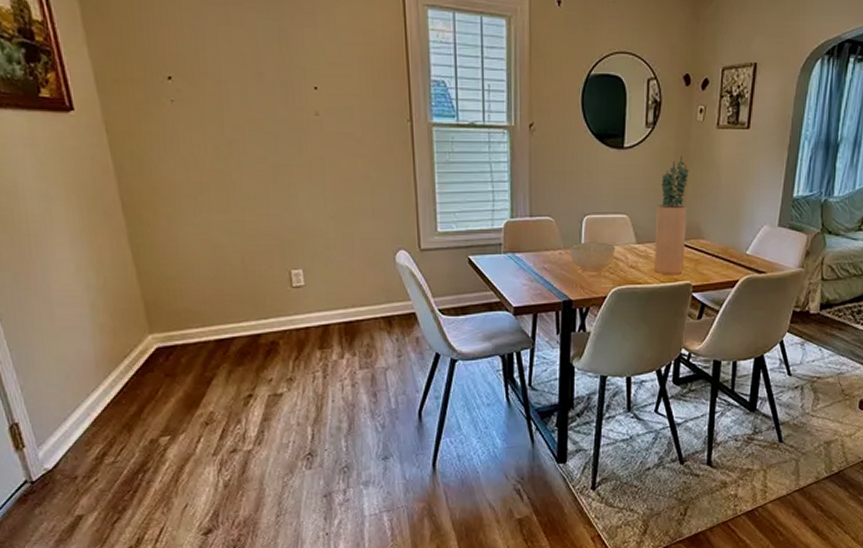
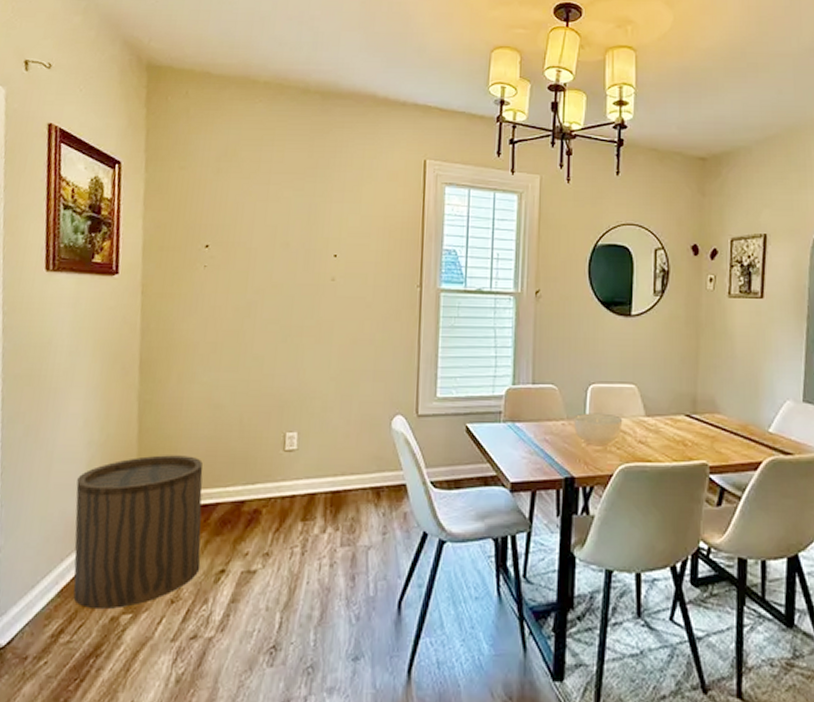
stool: none [84,295,227,434] -> present [73,455,203,609]
vase: present [655,156,689,276] -> none [665,324,701,454]

